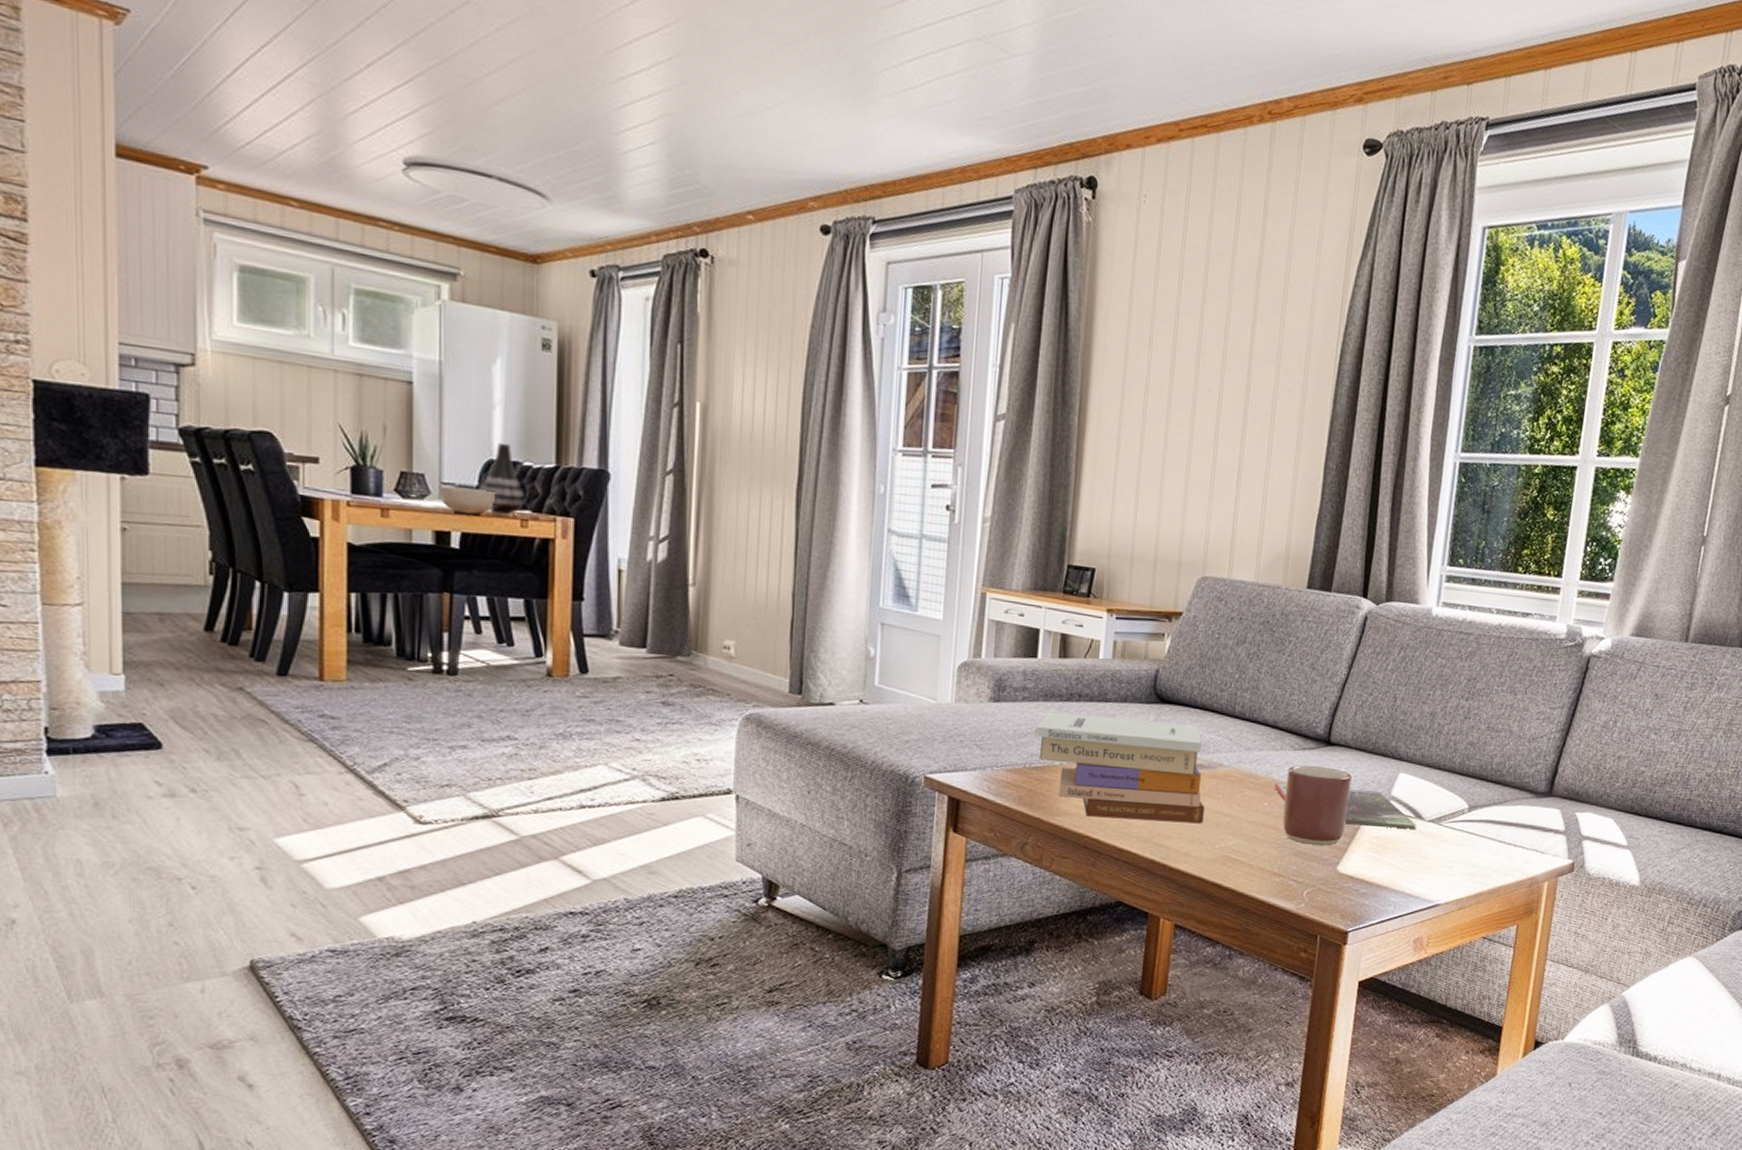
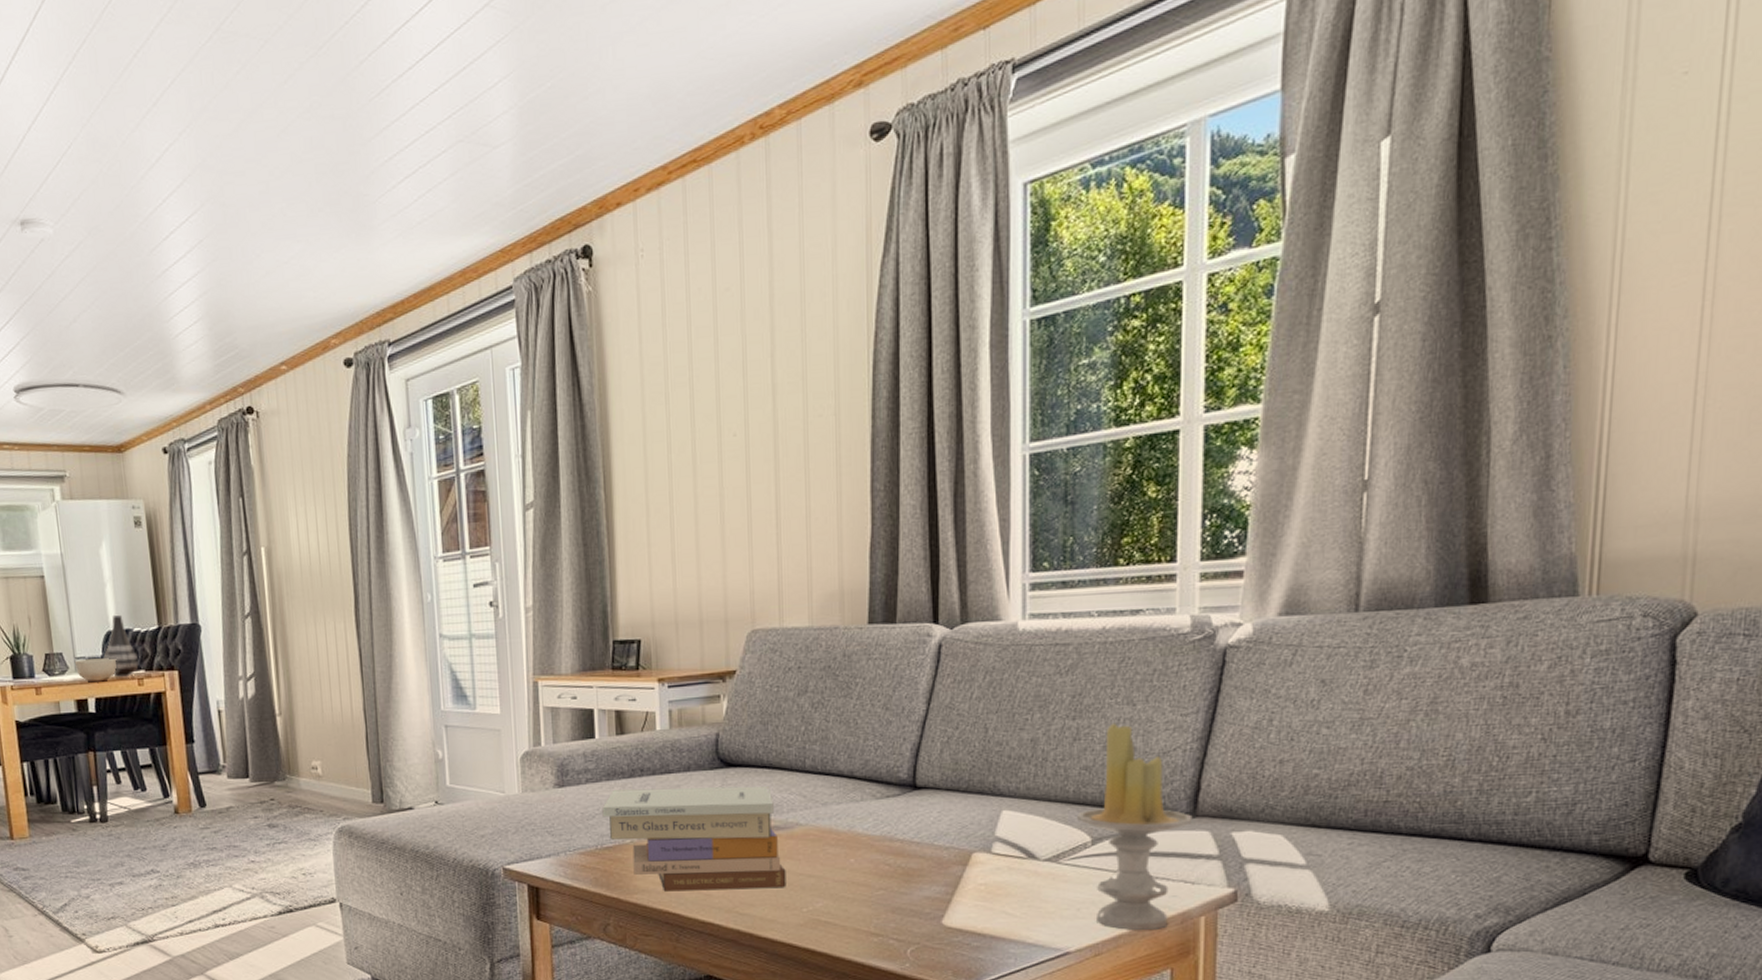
magazine: present [1275,782,1418,829] -> none [860,833,1032,873]
mug: present [1282,765,1352,846] -> none [872,814,947,899]
candle: none [1459,707,1549,890] -> present [1077,723,1193,930]

